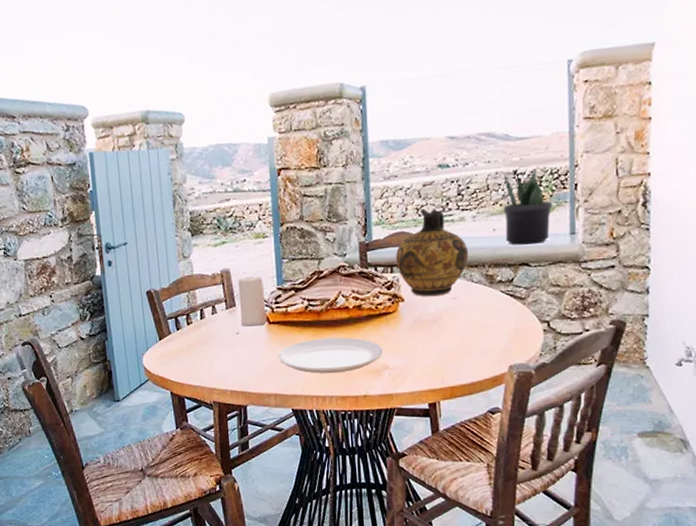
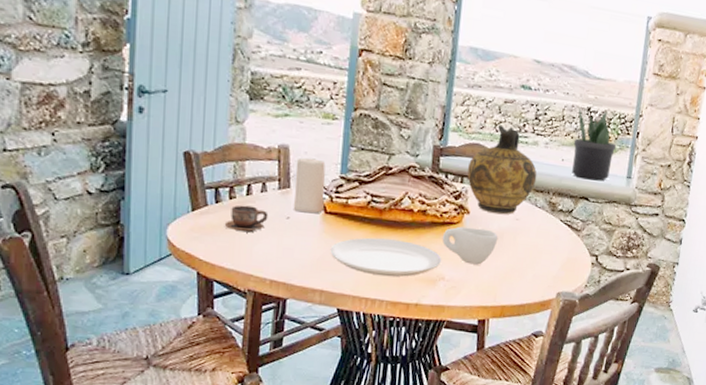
cup: none [186,328,221,352] -> present [224,205,269,233]
cup: none [380,313,437,350] -> present [442,226,499,265]

